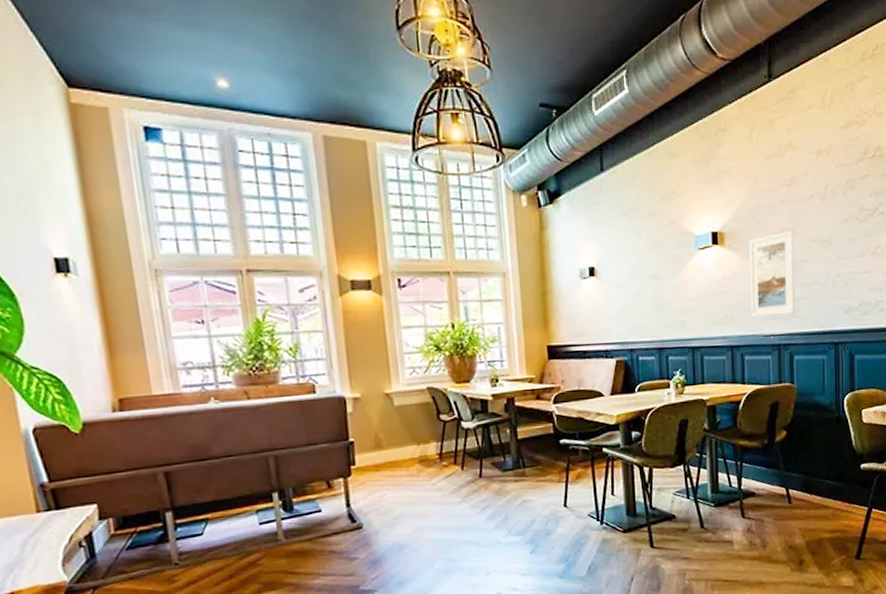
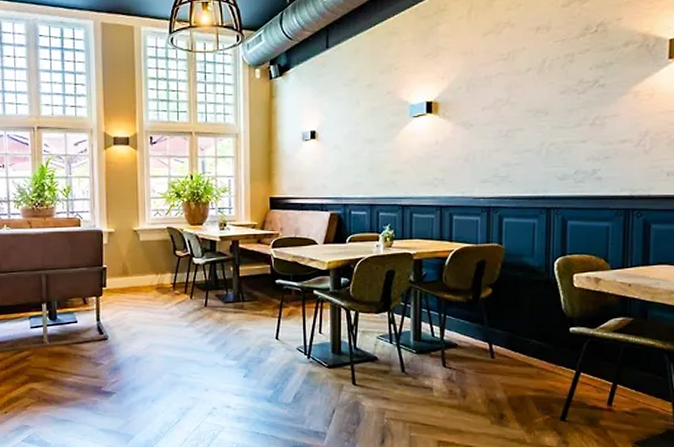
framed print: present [749,230,795,318] -> none [461,101,509,181]

